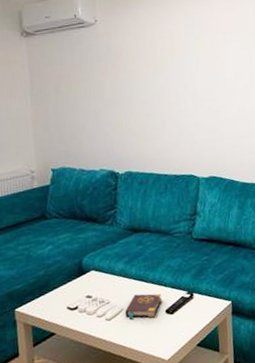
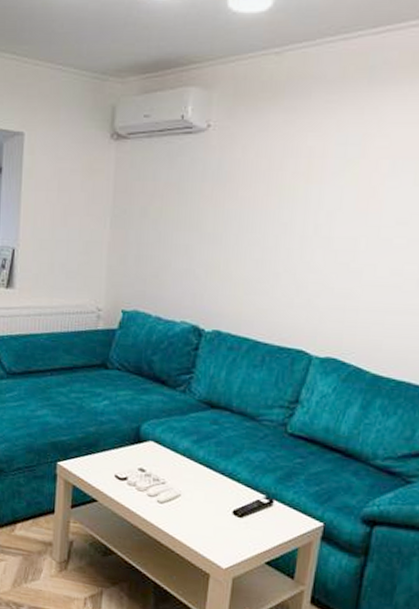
book: present [125,293,162,319] -> none [182,482,232,514]

